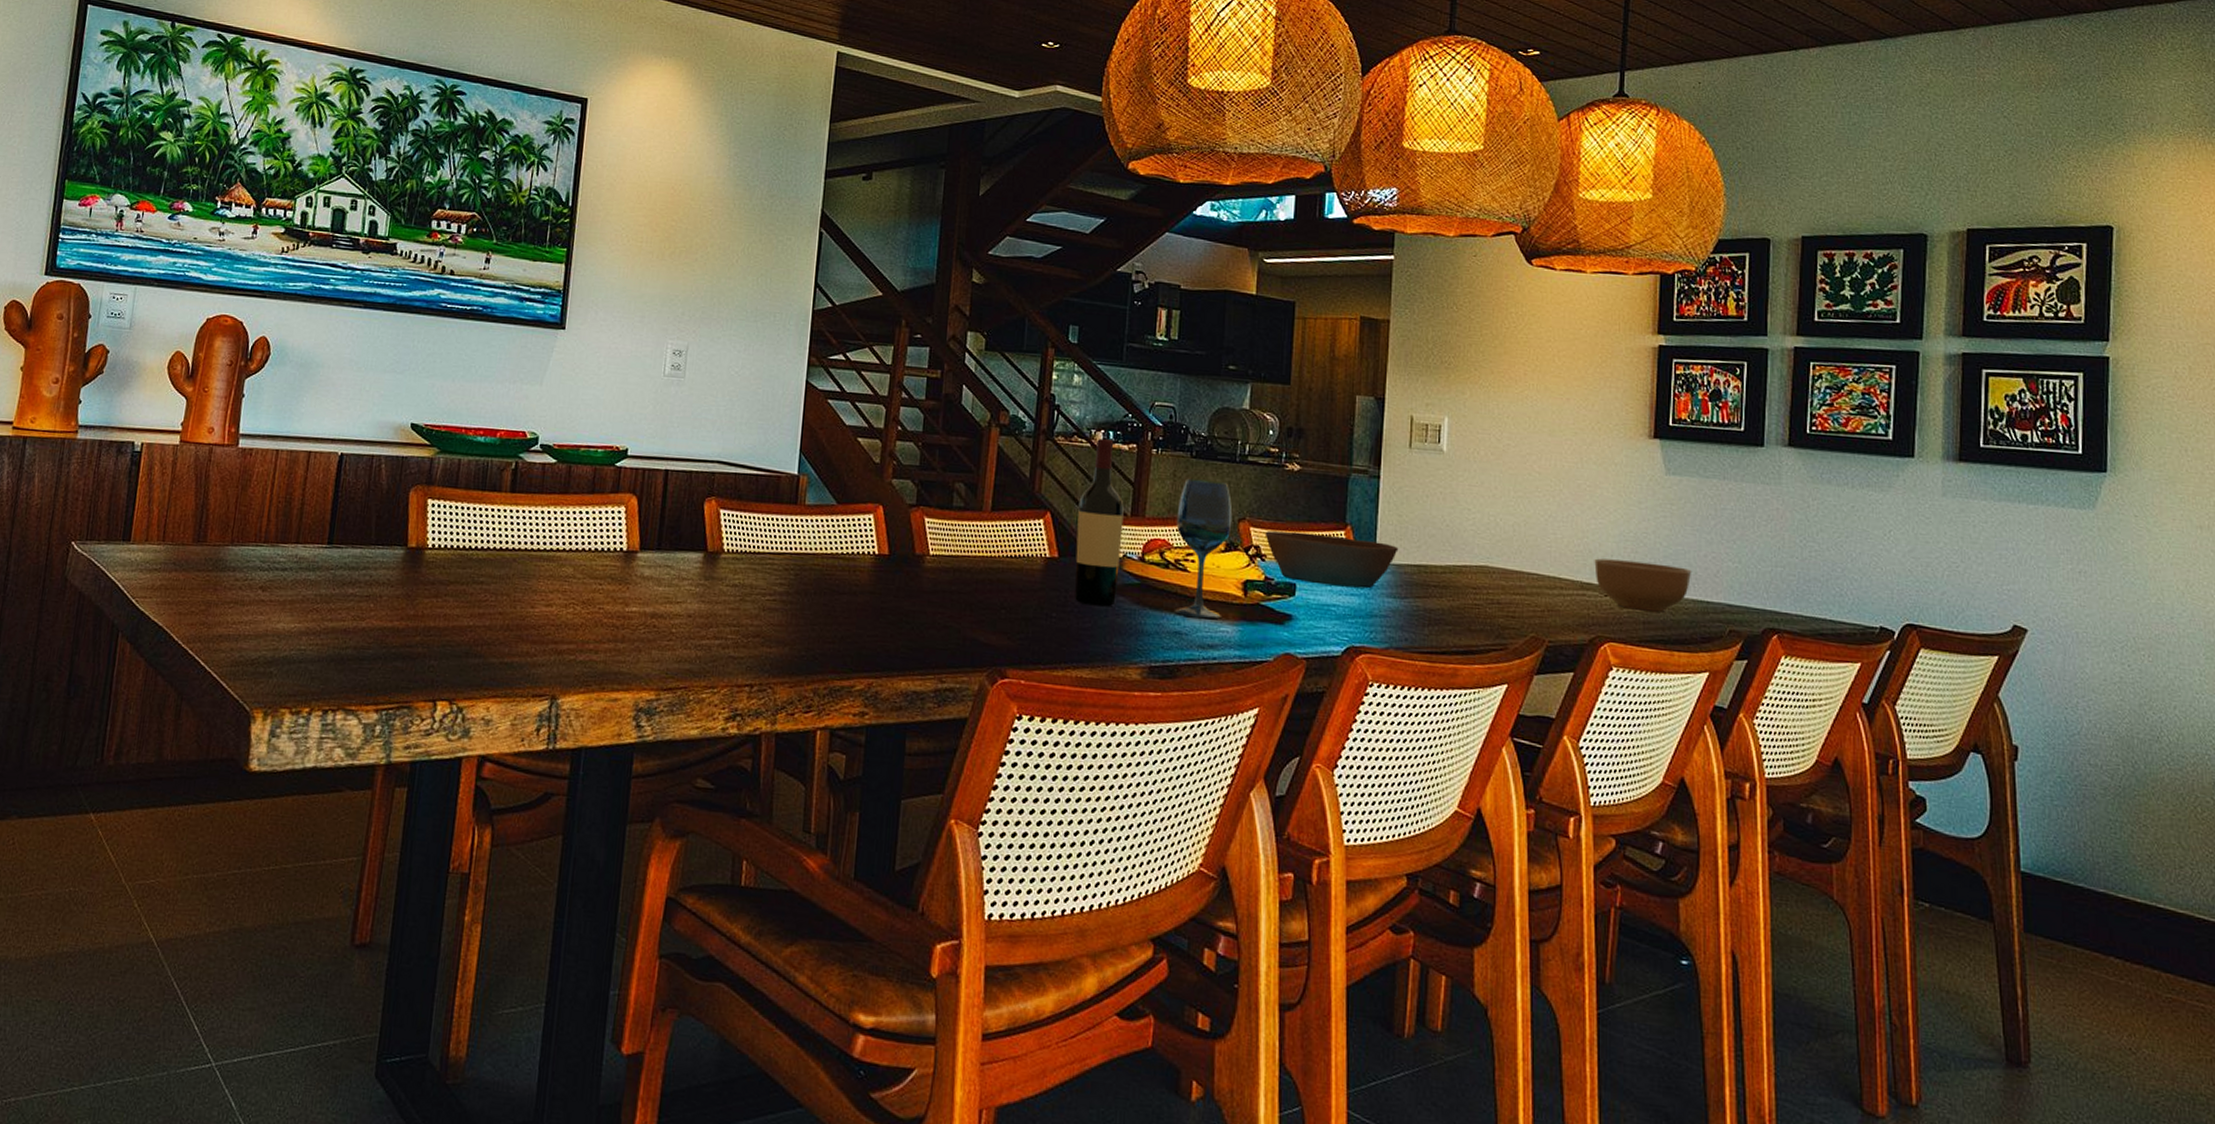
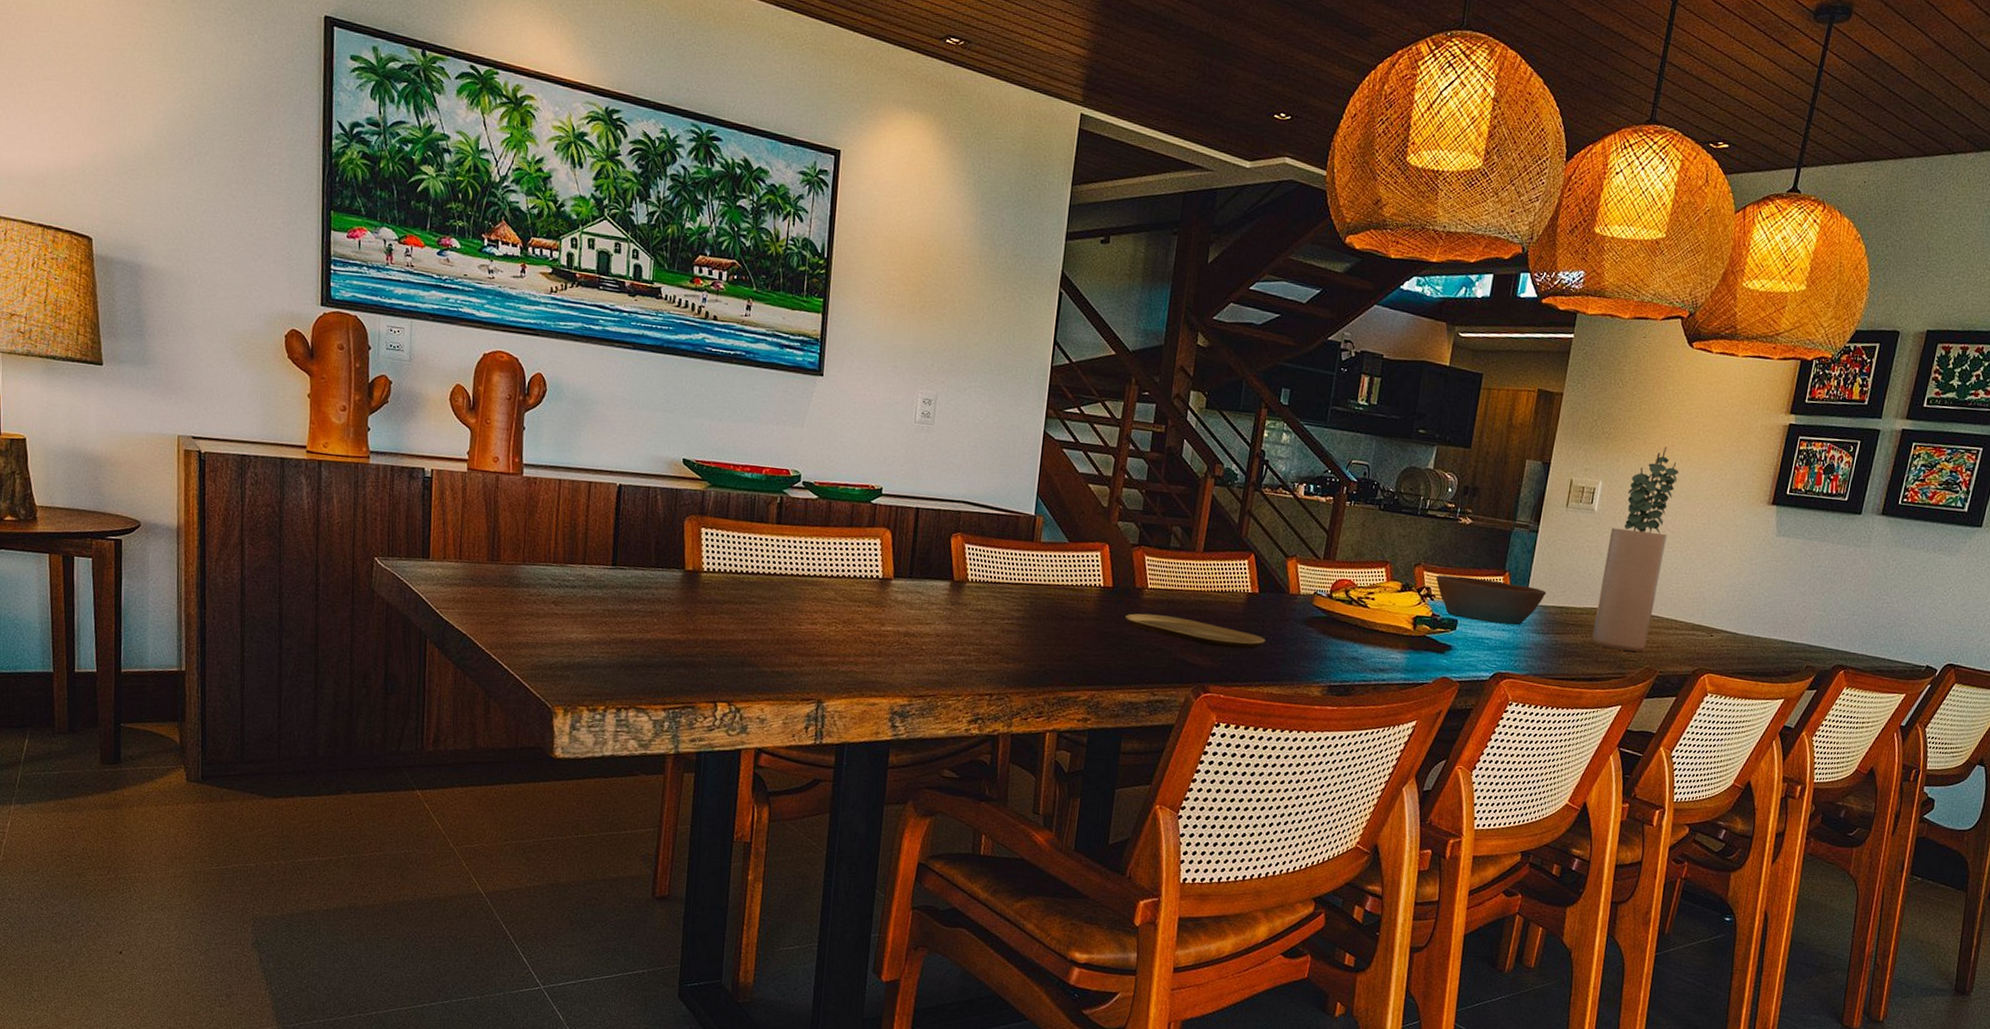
placemat: none [905,584,1070,625] -> present [1125,613,1265,649]
wine bottle: present [1075,438,1124,607] -> none [1270,490,1318,636]
wineglass: present [1175,478,1233,620] -> none [1354,528,1411,648]
vase: none [1460,375,1538,618] -> present [1591,446,1680,652]
bowl: present [1594,558,1692,612] -> none [1705,604,1785,650]

